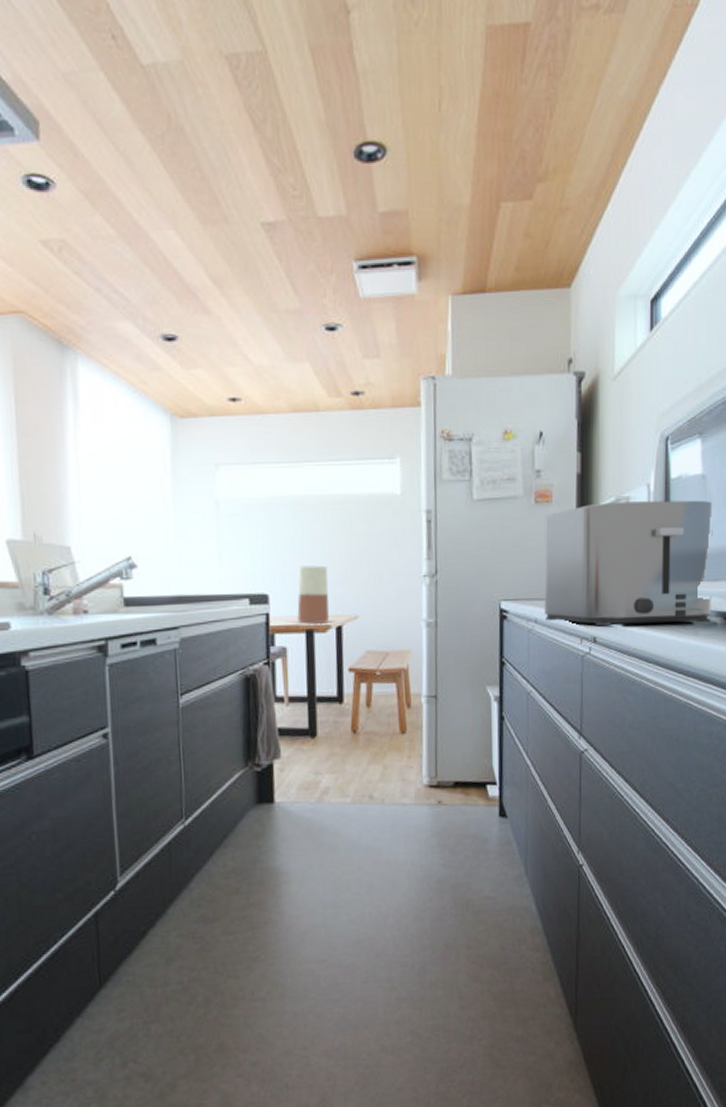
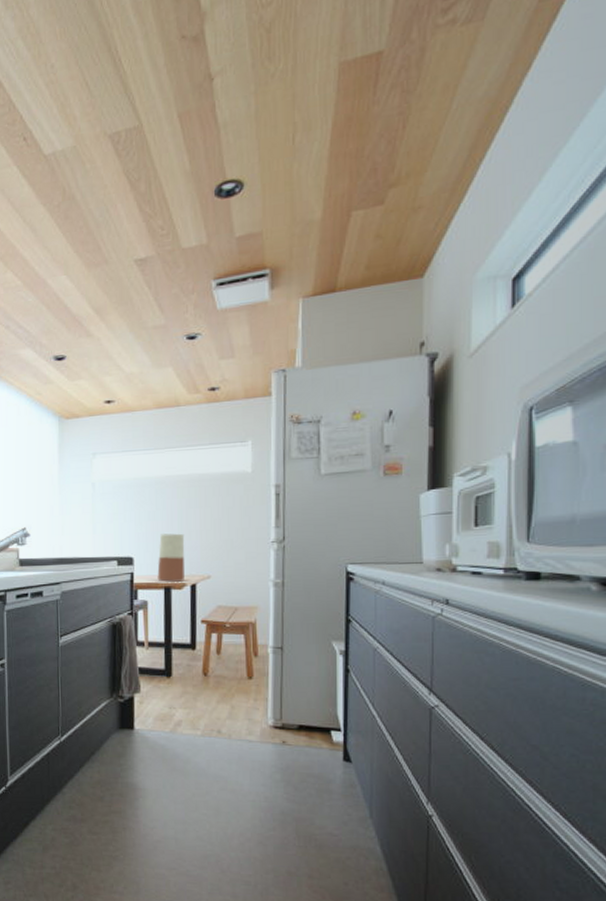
toaster: present [543,500,713,626] -> none [392,466,586,589]

